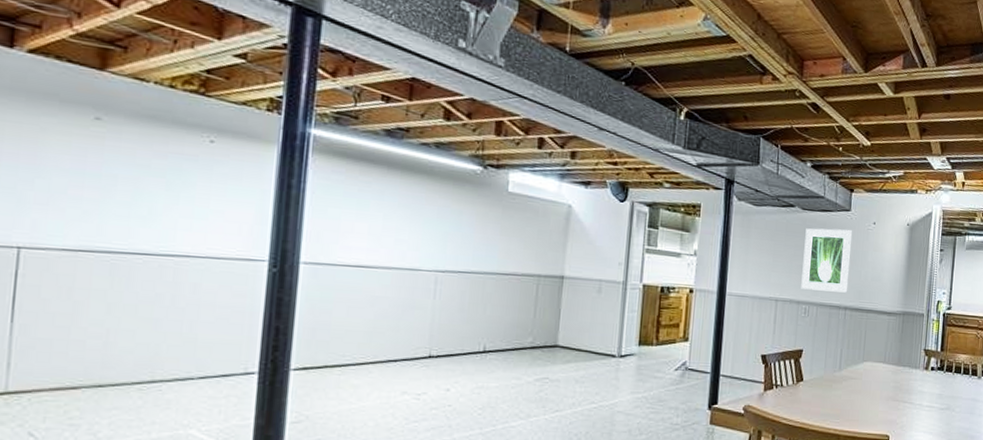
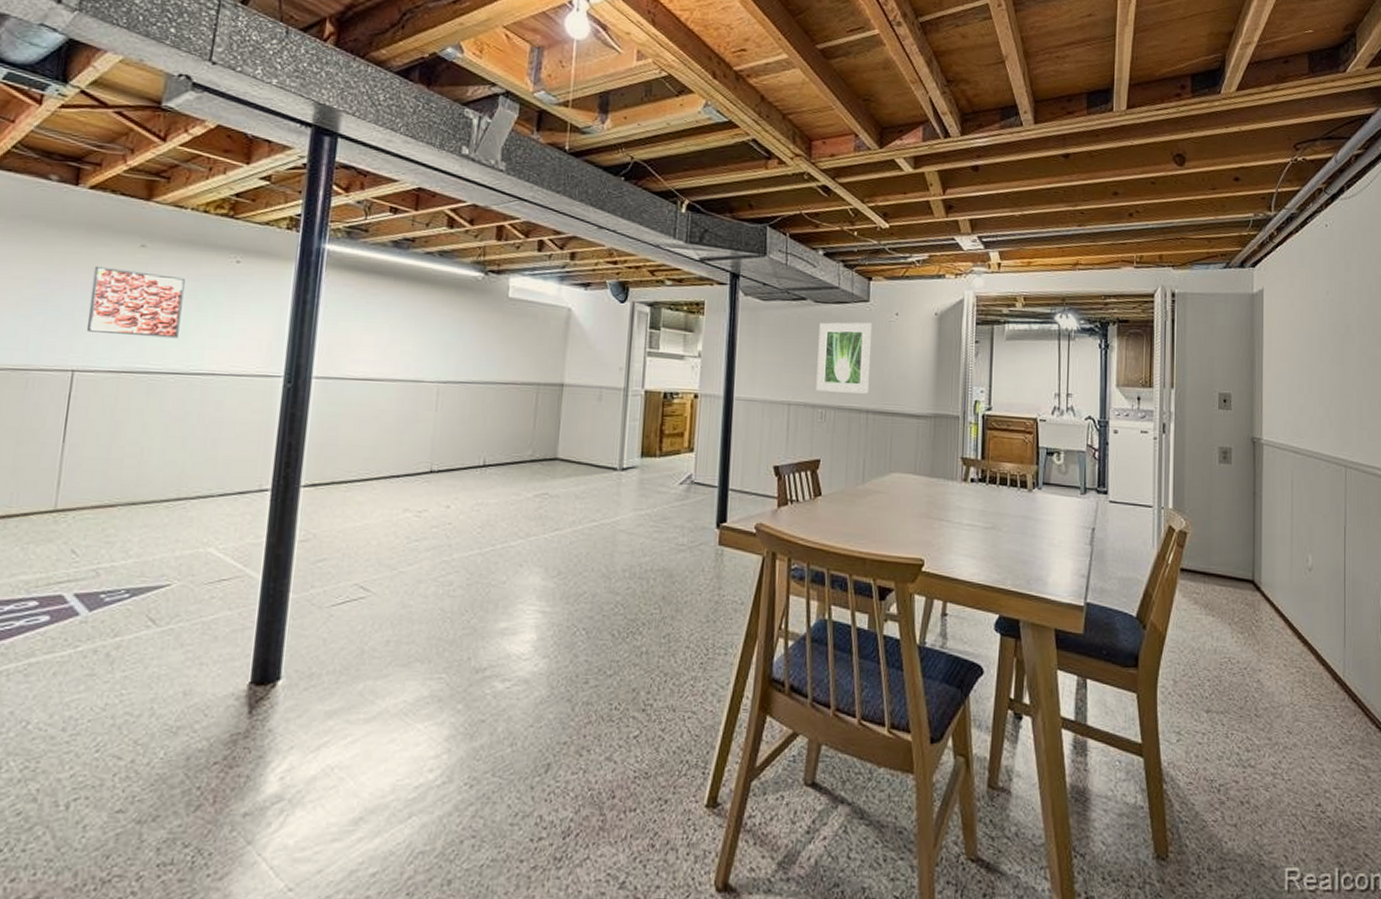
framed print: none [32,136,150,218] -> present [86,265,185,339]

